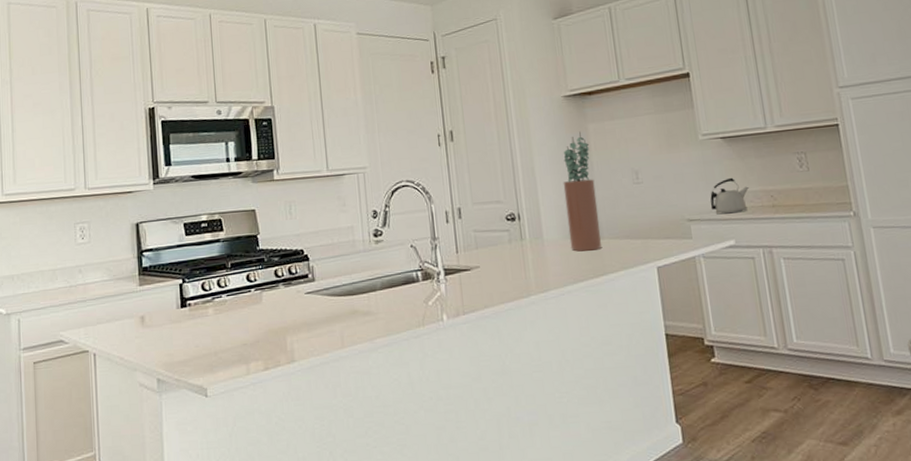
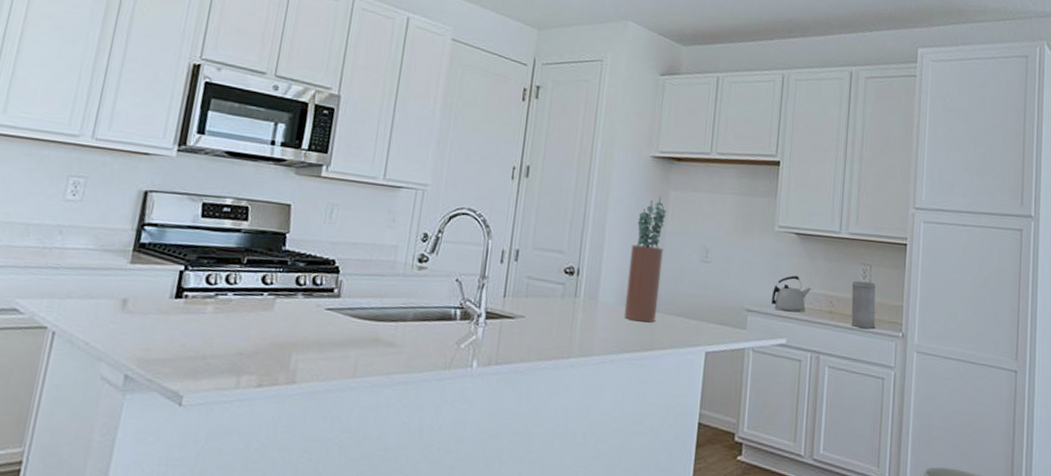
canister: none [789,168,824,216] -> present [851,280,876,330]

